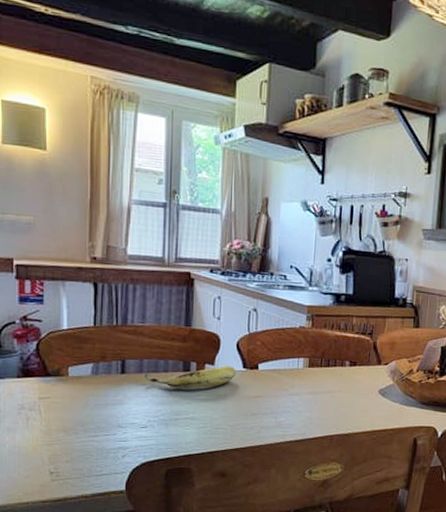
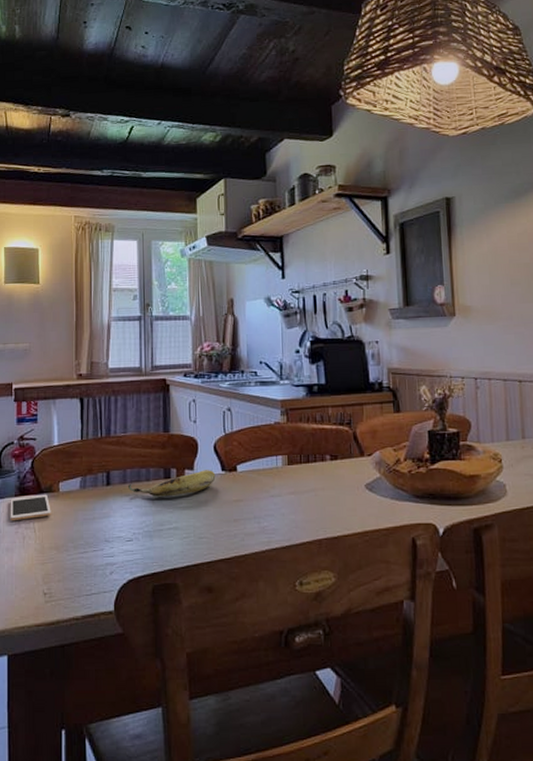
cell phone: none [11,377,59,402] -> present [10,494,51,521]

